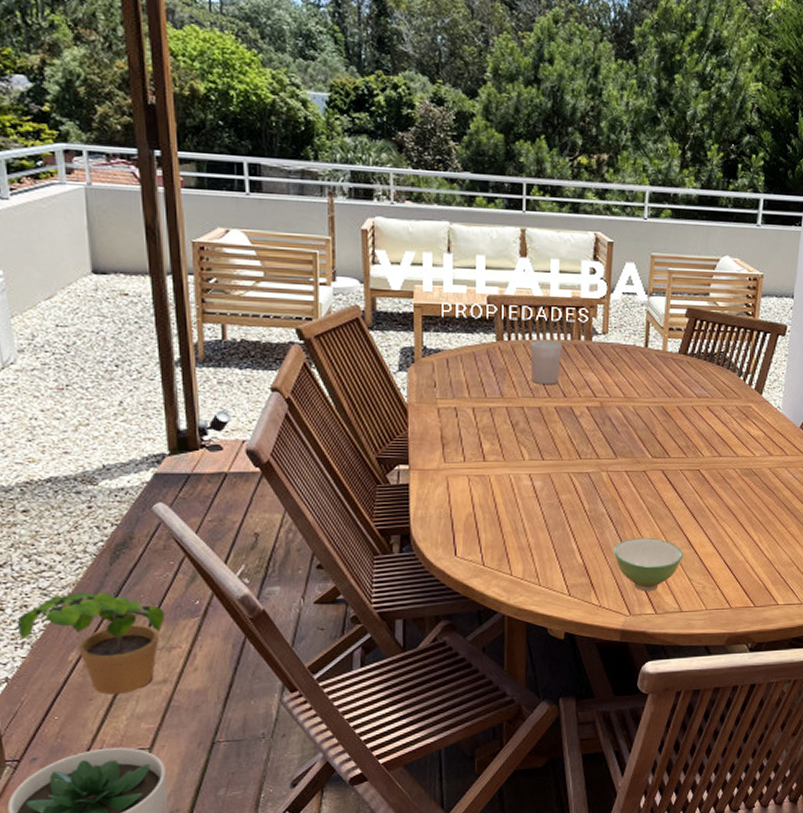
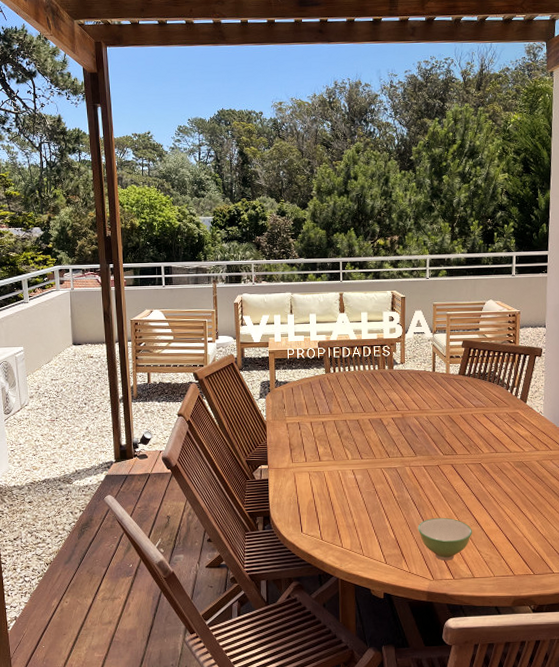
potted plant: present [17,592,164,695] -> none [23,557,110,632]
candle holder: present [530,340,563,384] -> none [349,371,373,403]

